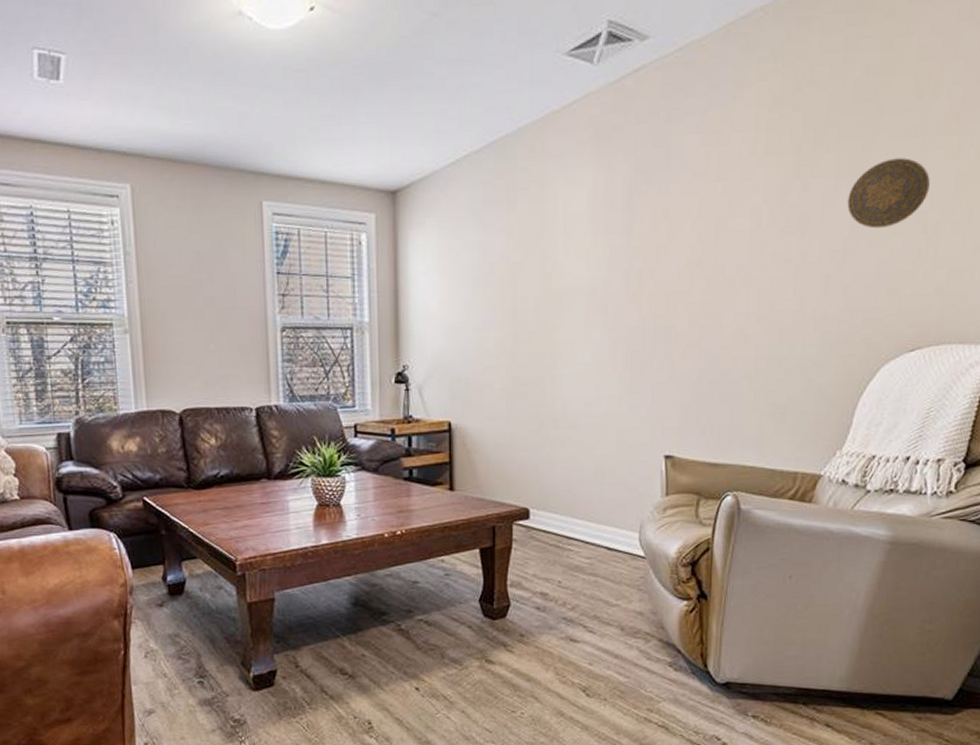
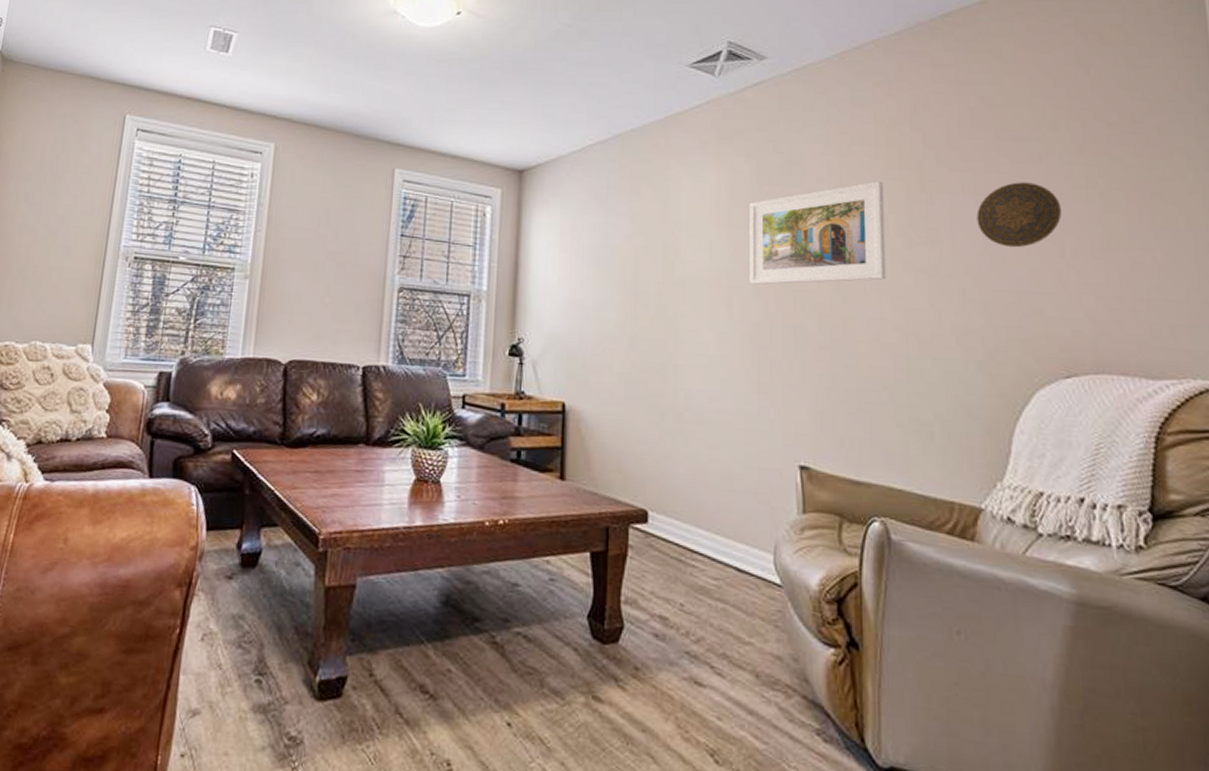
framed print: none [624,170,760,290] -> present [749,181,886,285]

